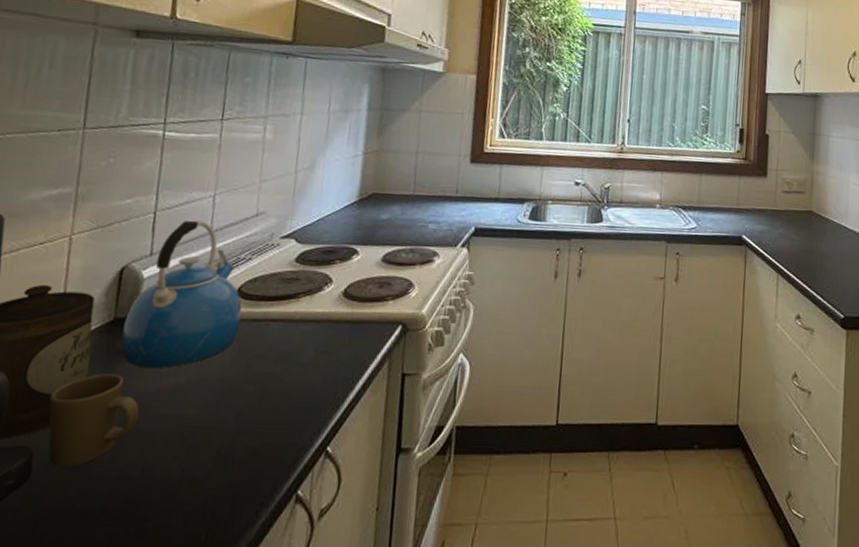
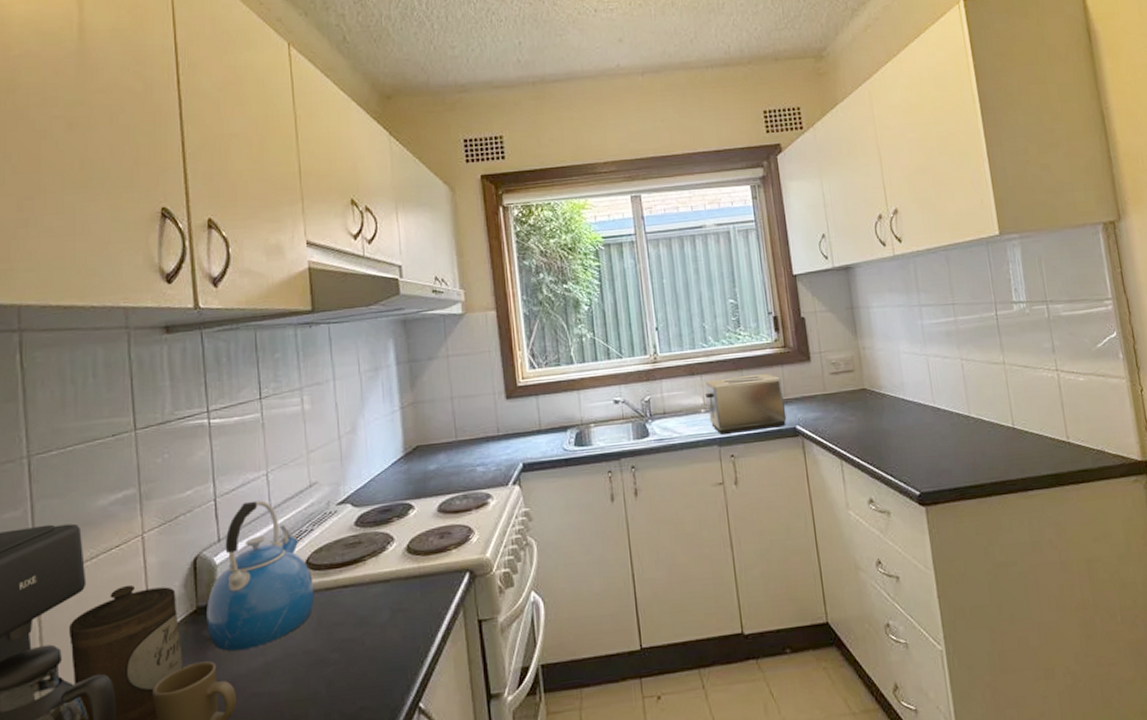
toaster: none [662,179,737,234] -> present [705,373,787,434]

